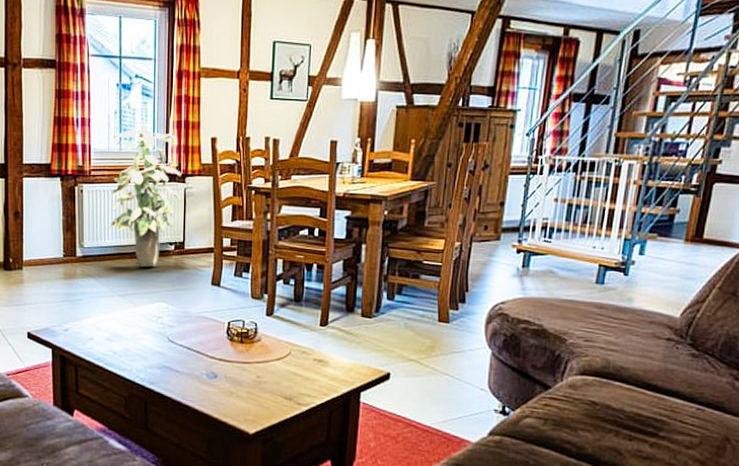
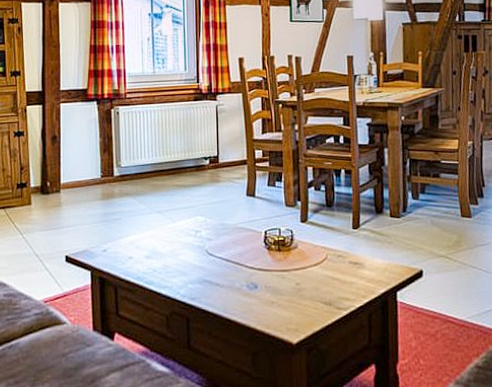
indoor plant: present [110,121,182,267] -> none [146,45,214,183]

